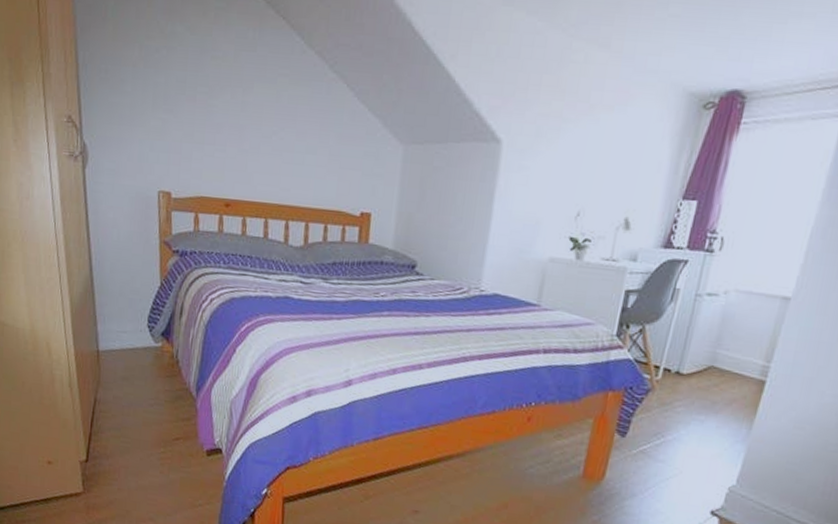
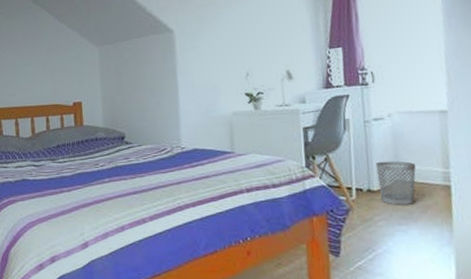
wastebasket: none [687,342,737,395] -> present [375,160,416,205]

